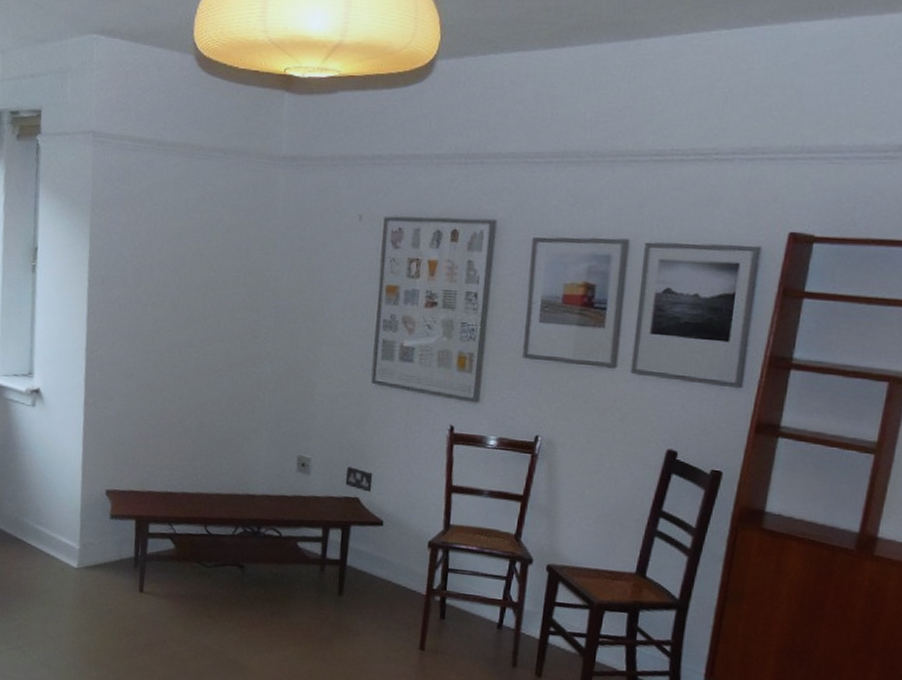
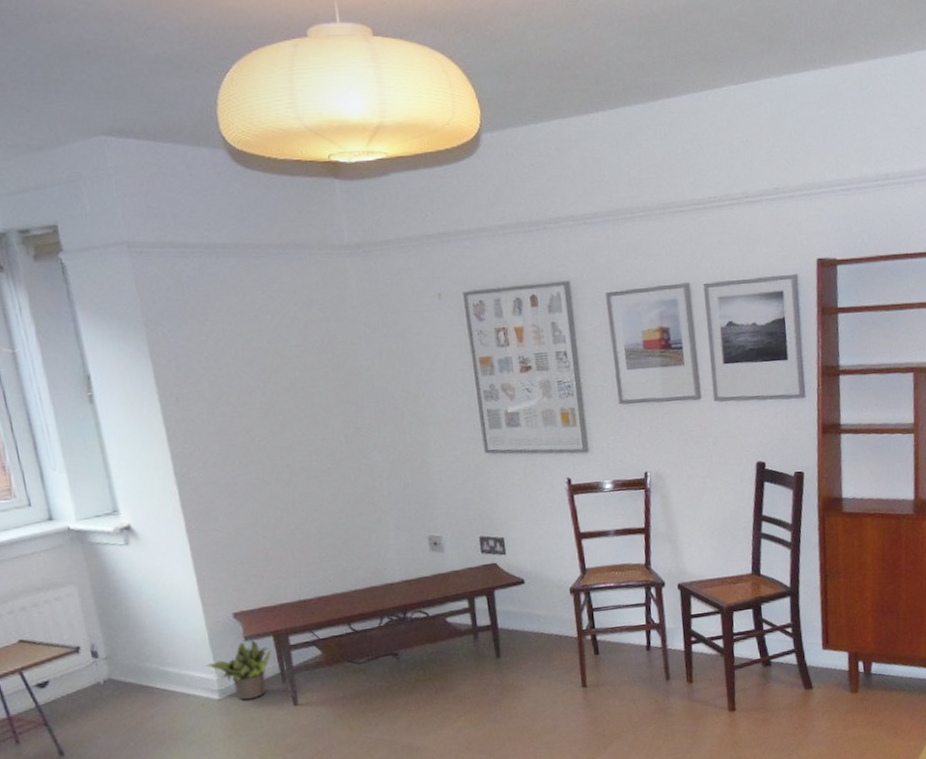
potted plant: none [72,518,131,576] -> present [205,639,272,700]

